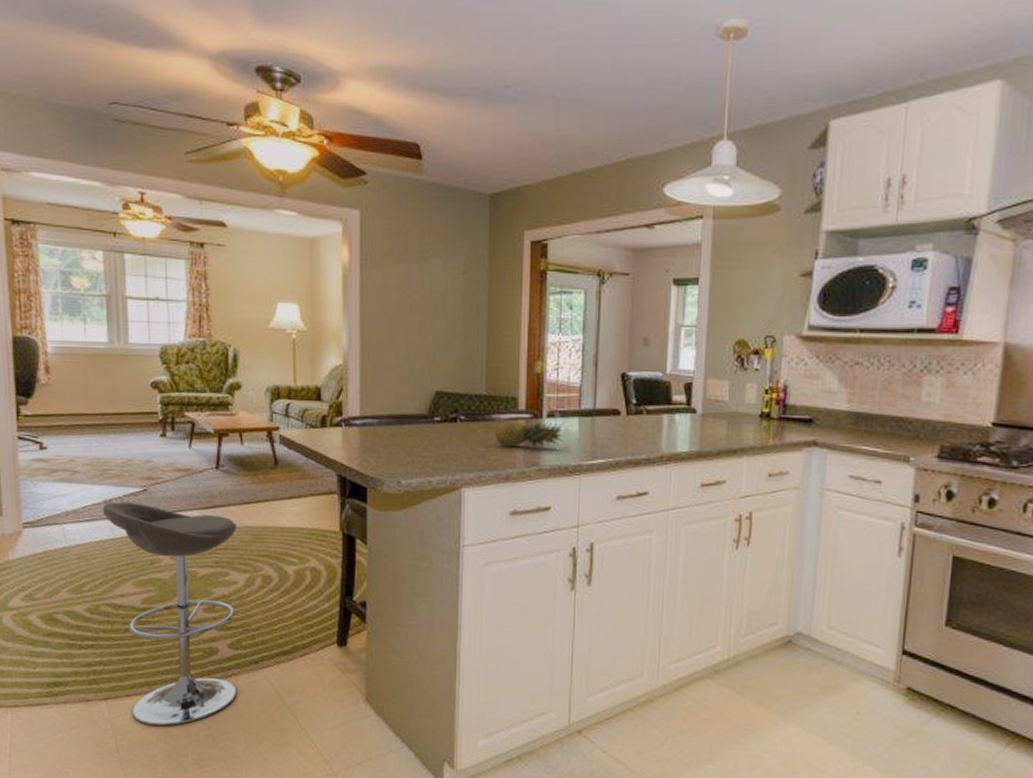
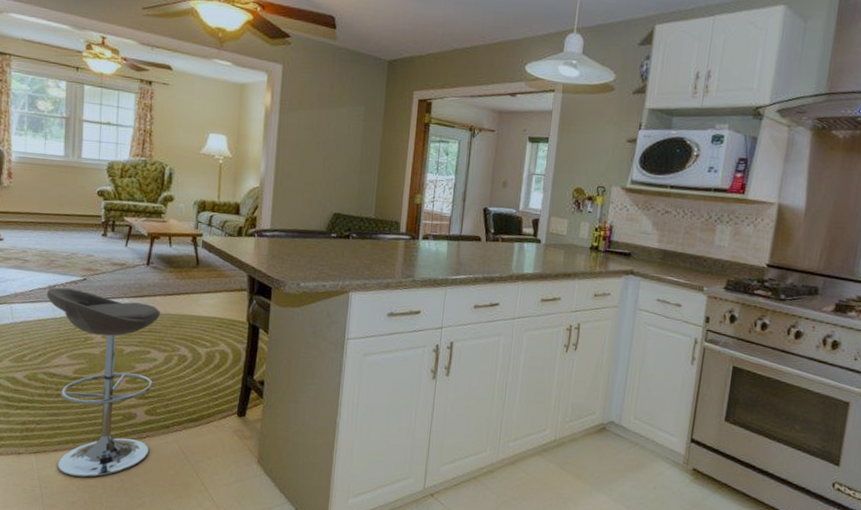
fruit: present [495,420,565,449] -> none [379,240,435,265]

